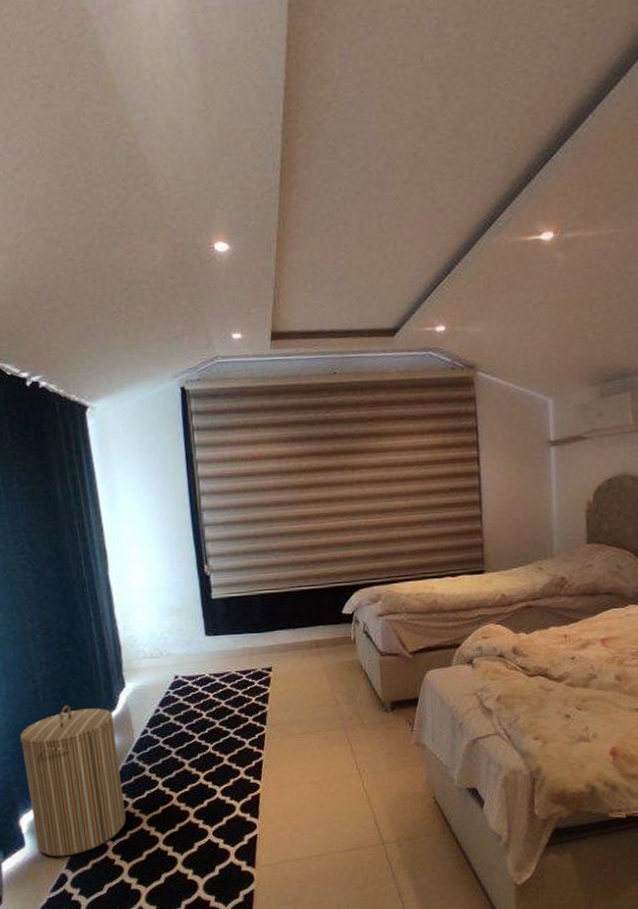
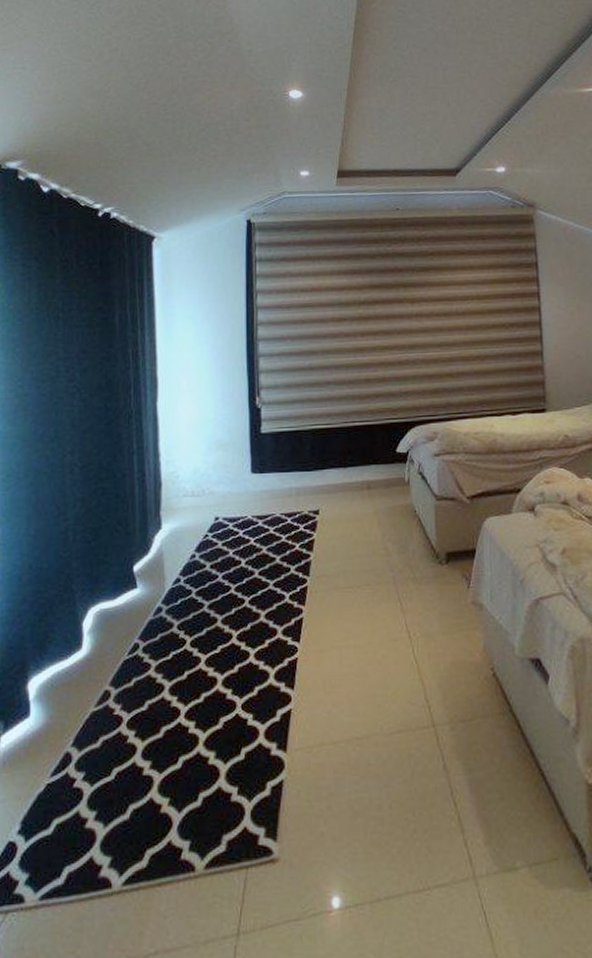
laundry hamper: present [20,705,126,857] -> none [42,547,146,731]

